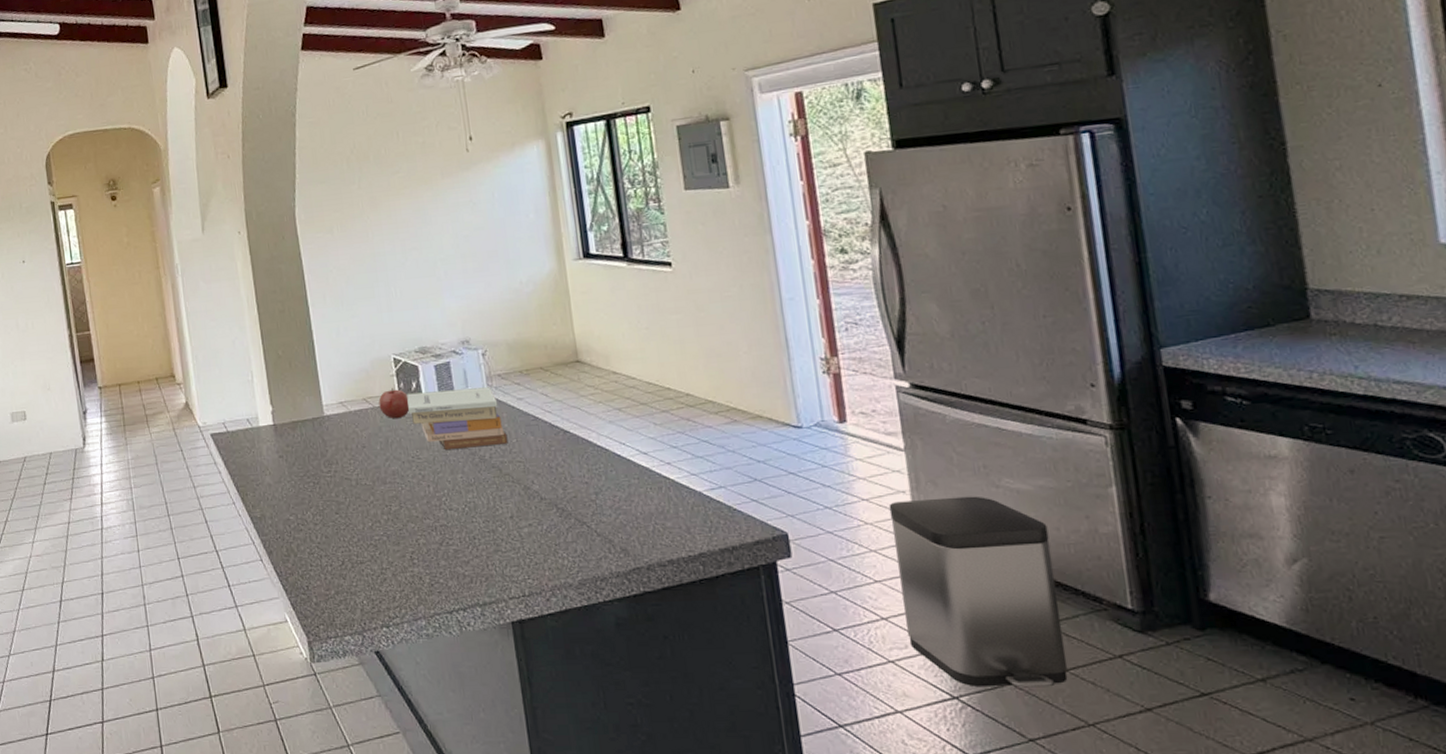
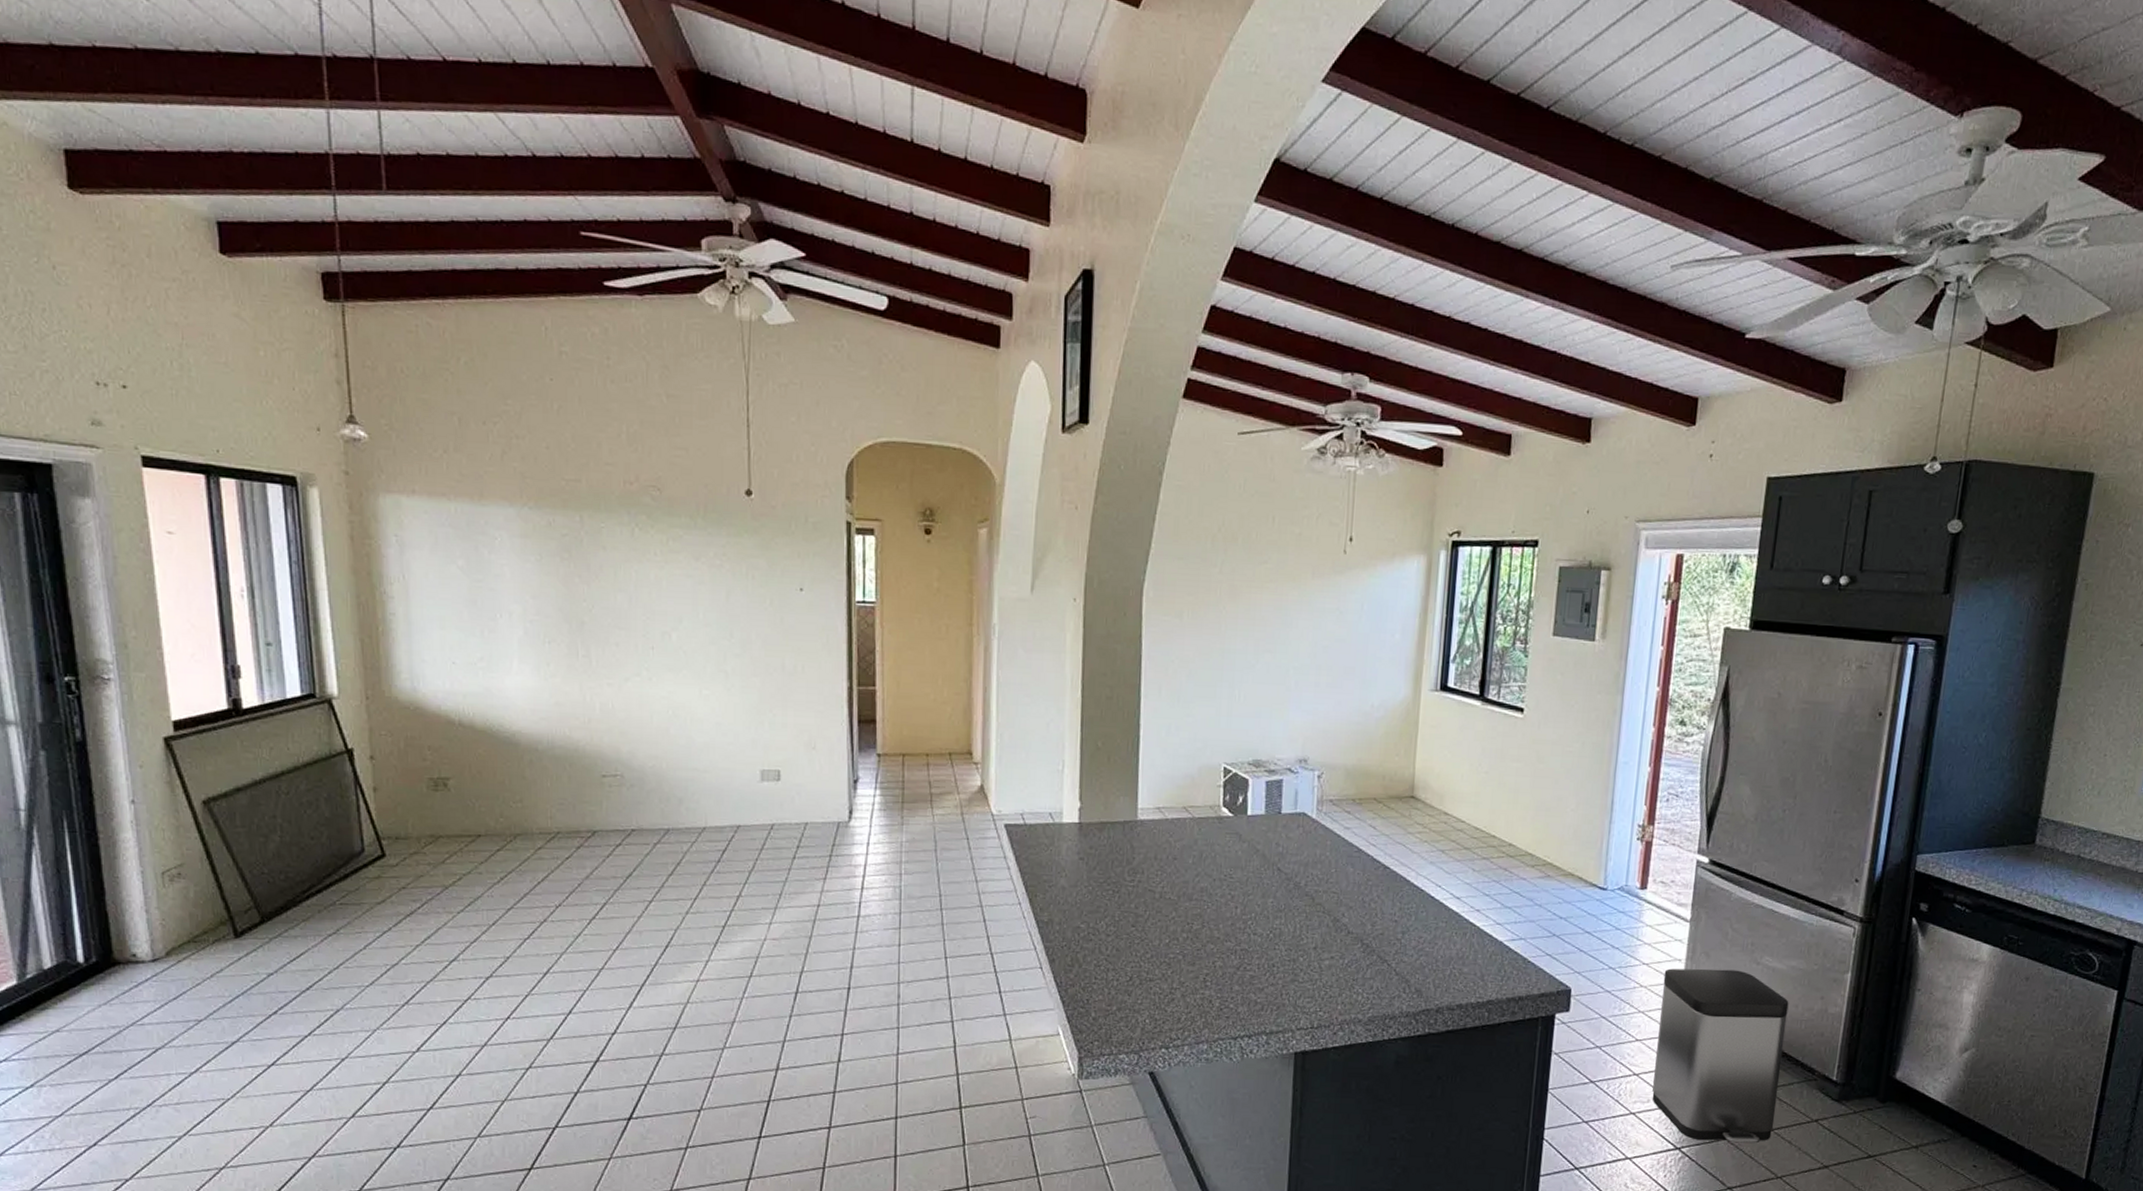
fruit: present [378,387,410,419] -> none [1199,798,1232,833]
books: present [407,387,508,449] -> none [1230,807,1327,873]

